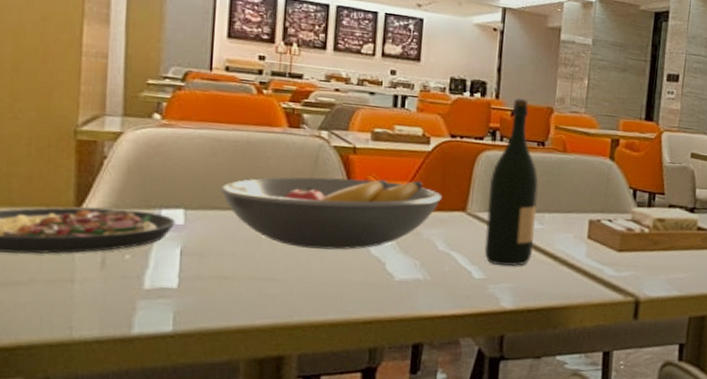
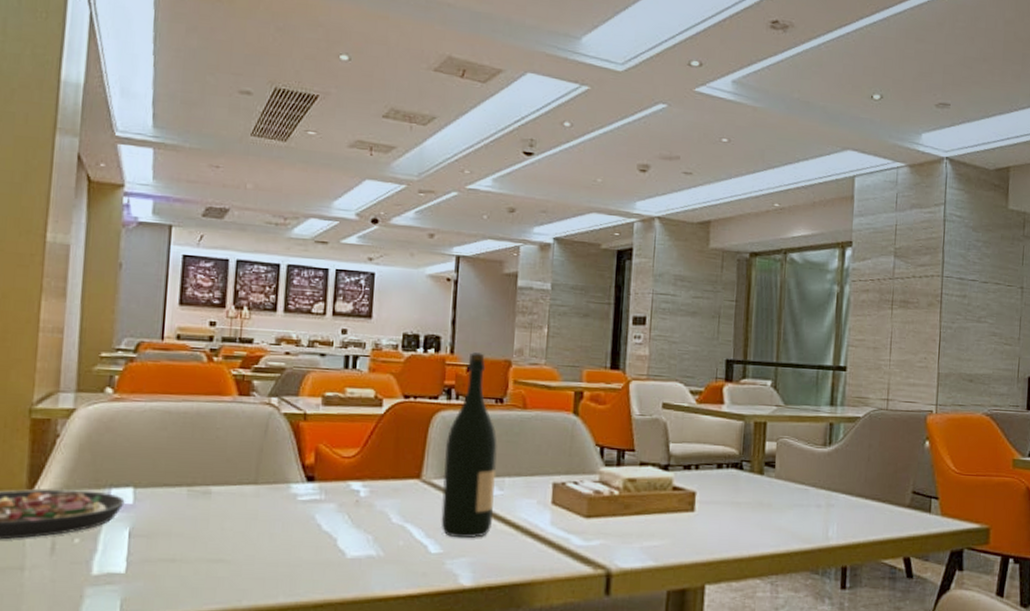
fruit bowl: present [218,177,443,250] -> none [168,447,396,526]

